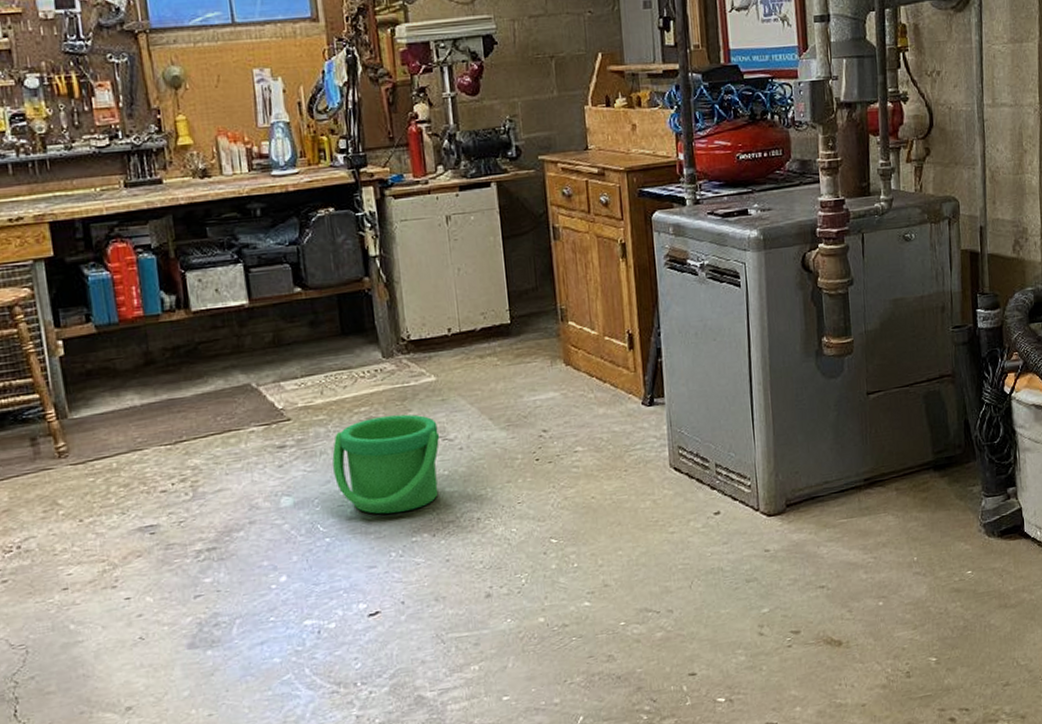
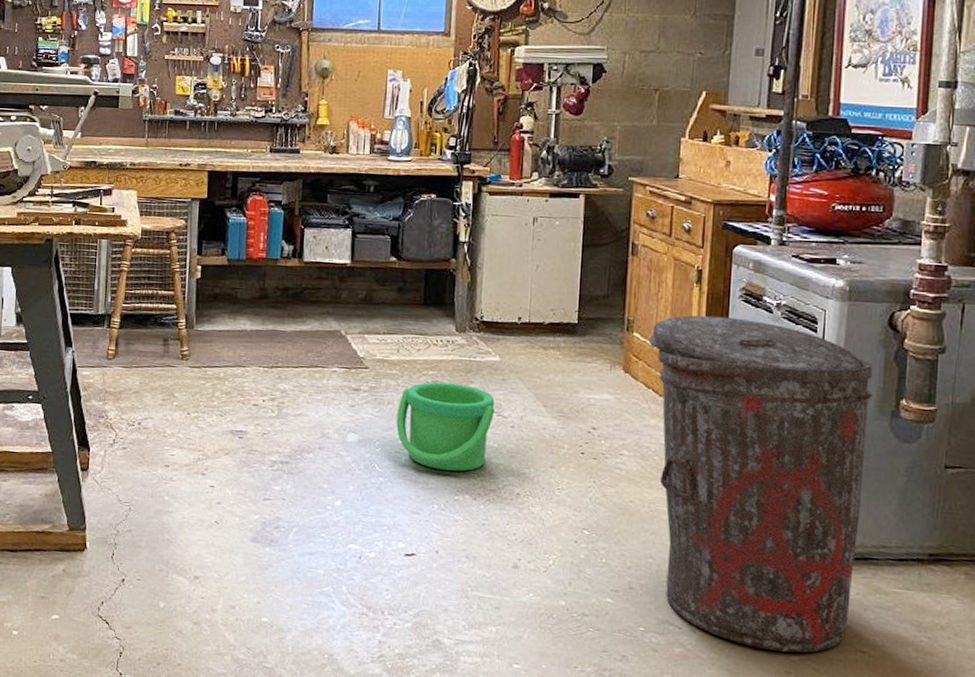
trash can: none [585,286,806,612] -> present [649,315,873,653]

